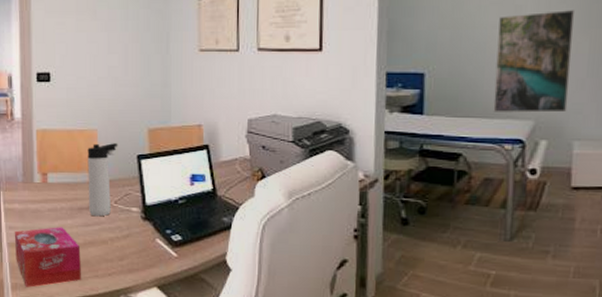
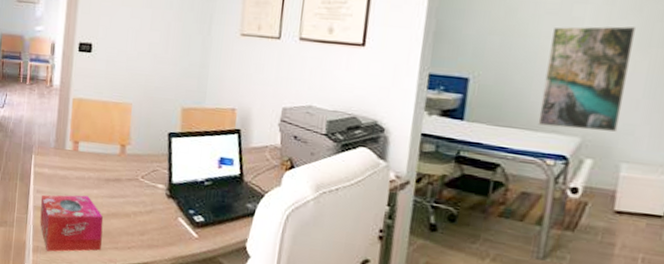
thermos bottle: present [87,143,118,217] -> none [116,118,151,190]

